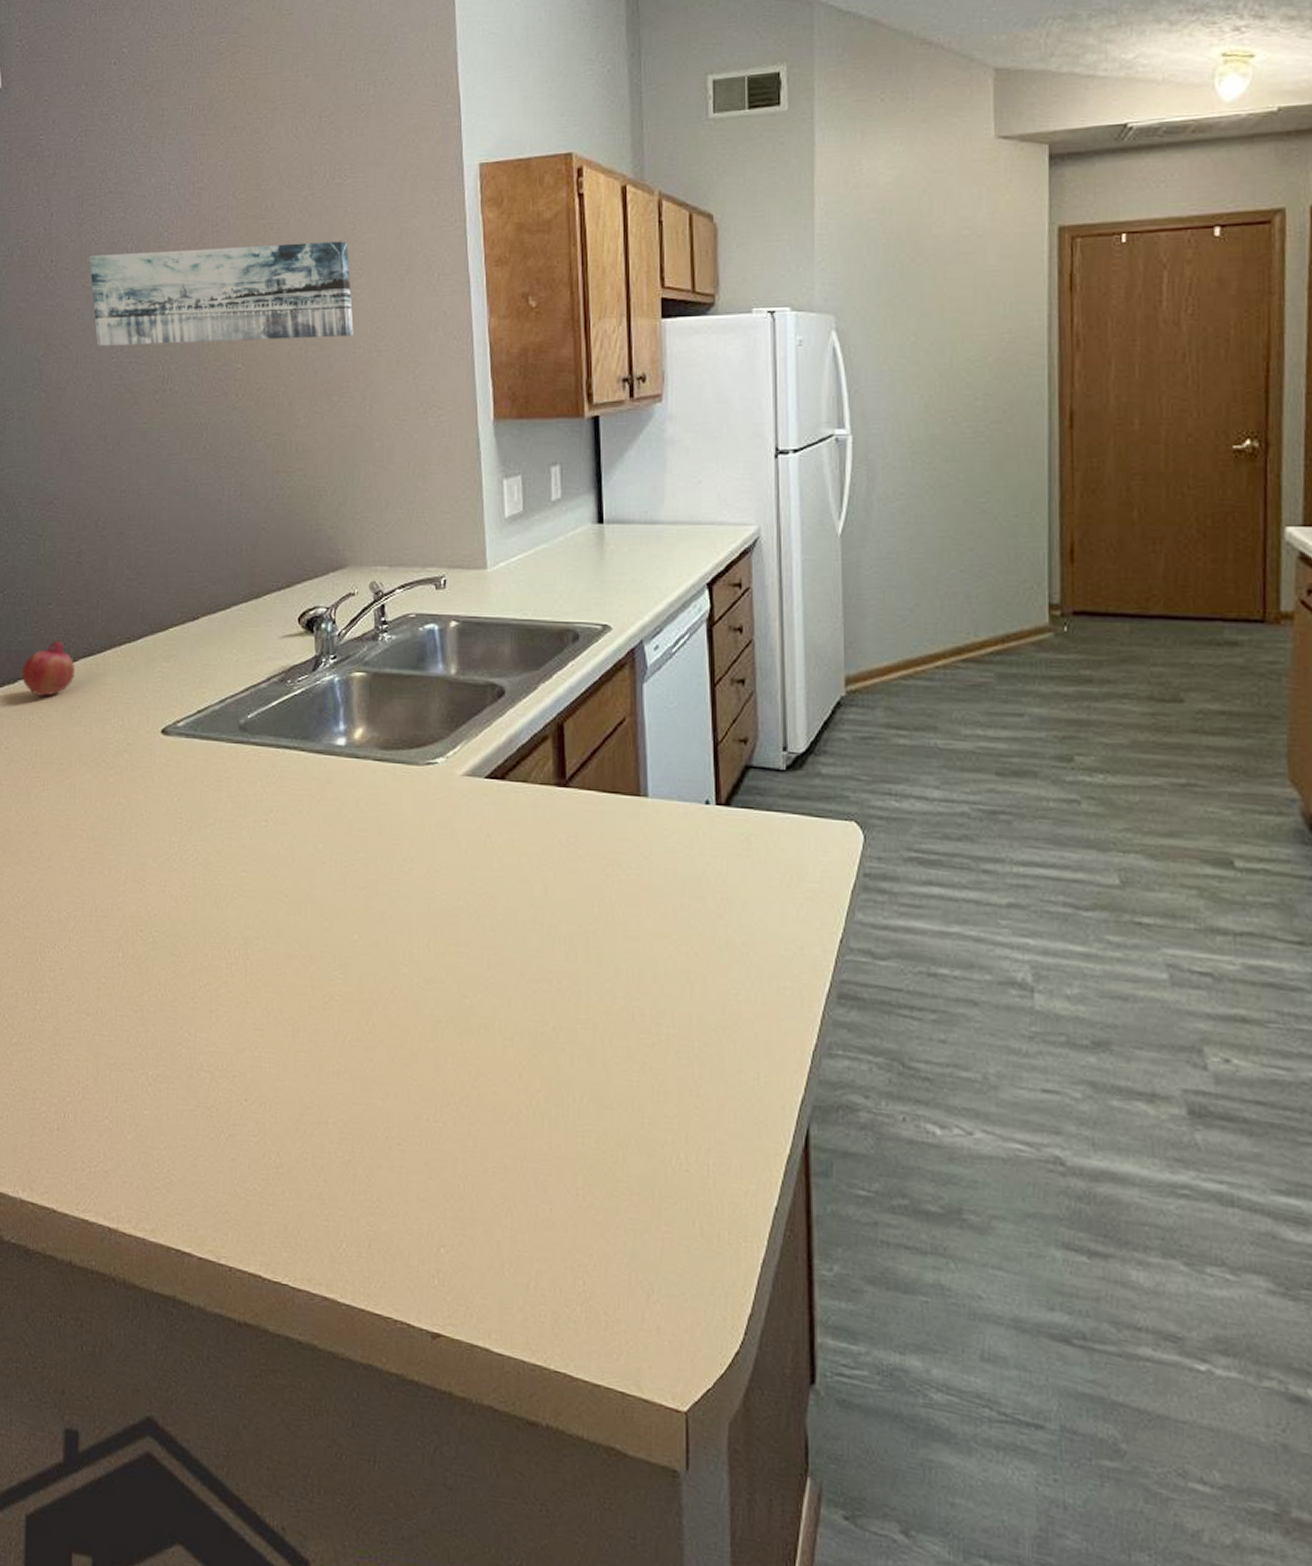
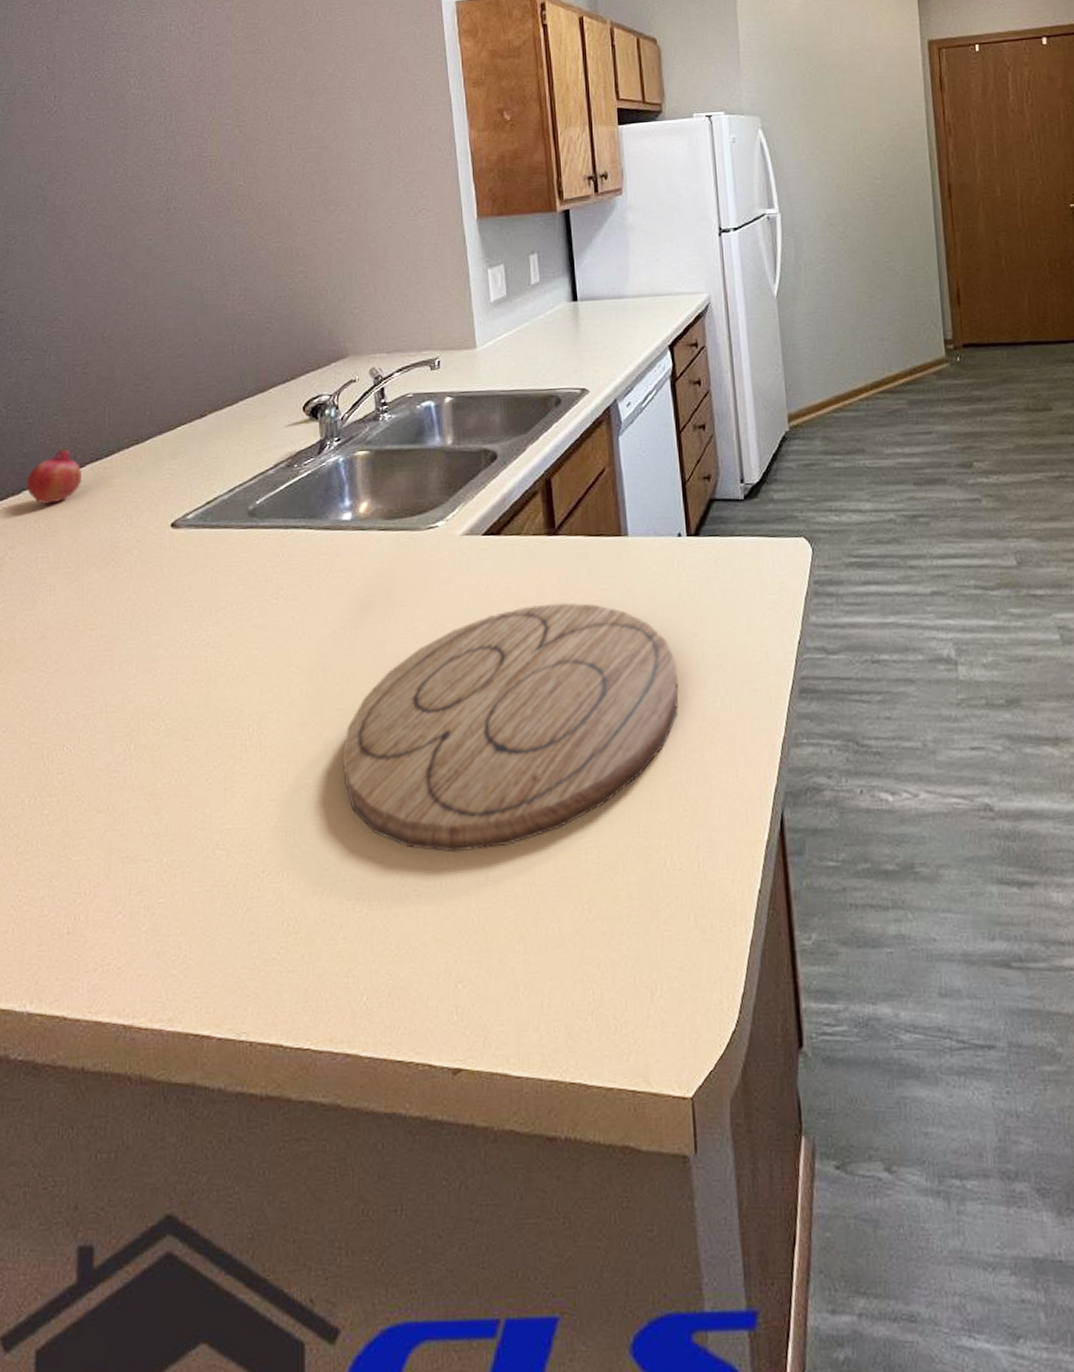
wall art: present [90,241,354,346] -> none [93,70,348,172]
cutting board: none [328,861,696,1115] -> present [342,603,679,853]

